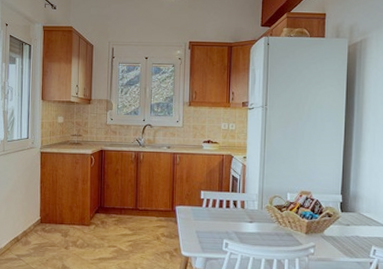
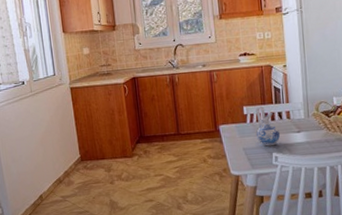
ceramic pitcher: none [210,192,234,232] -> present [255,106,281,147]

